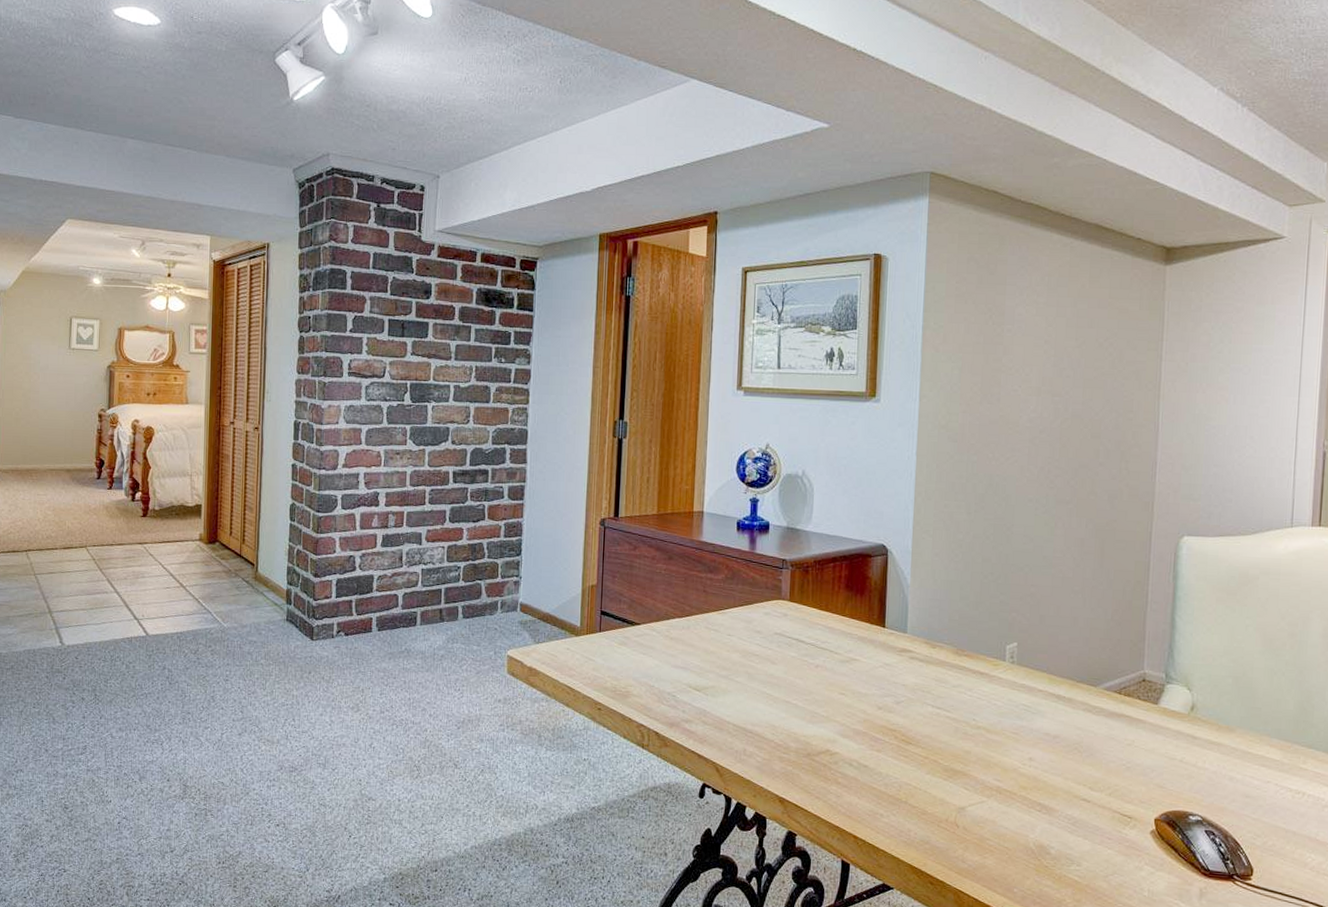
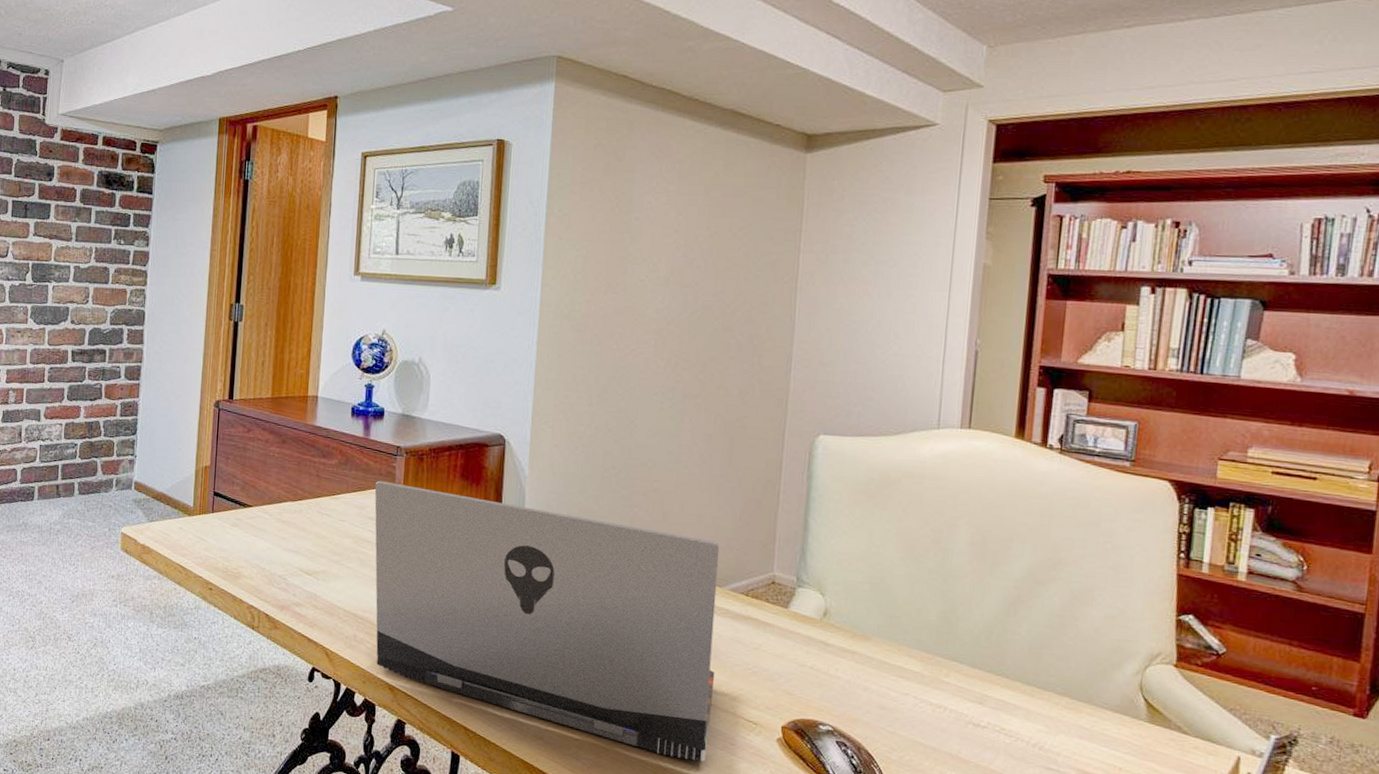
laptop computer: none [761,594,1094,858] -> present [374,480,720,762]

